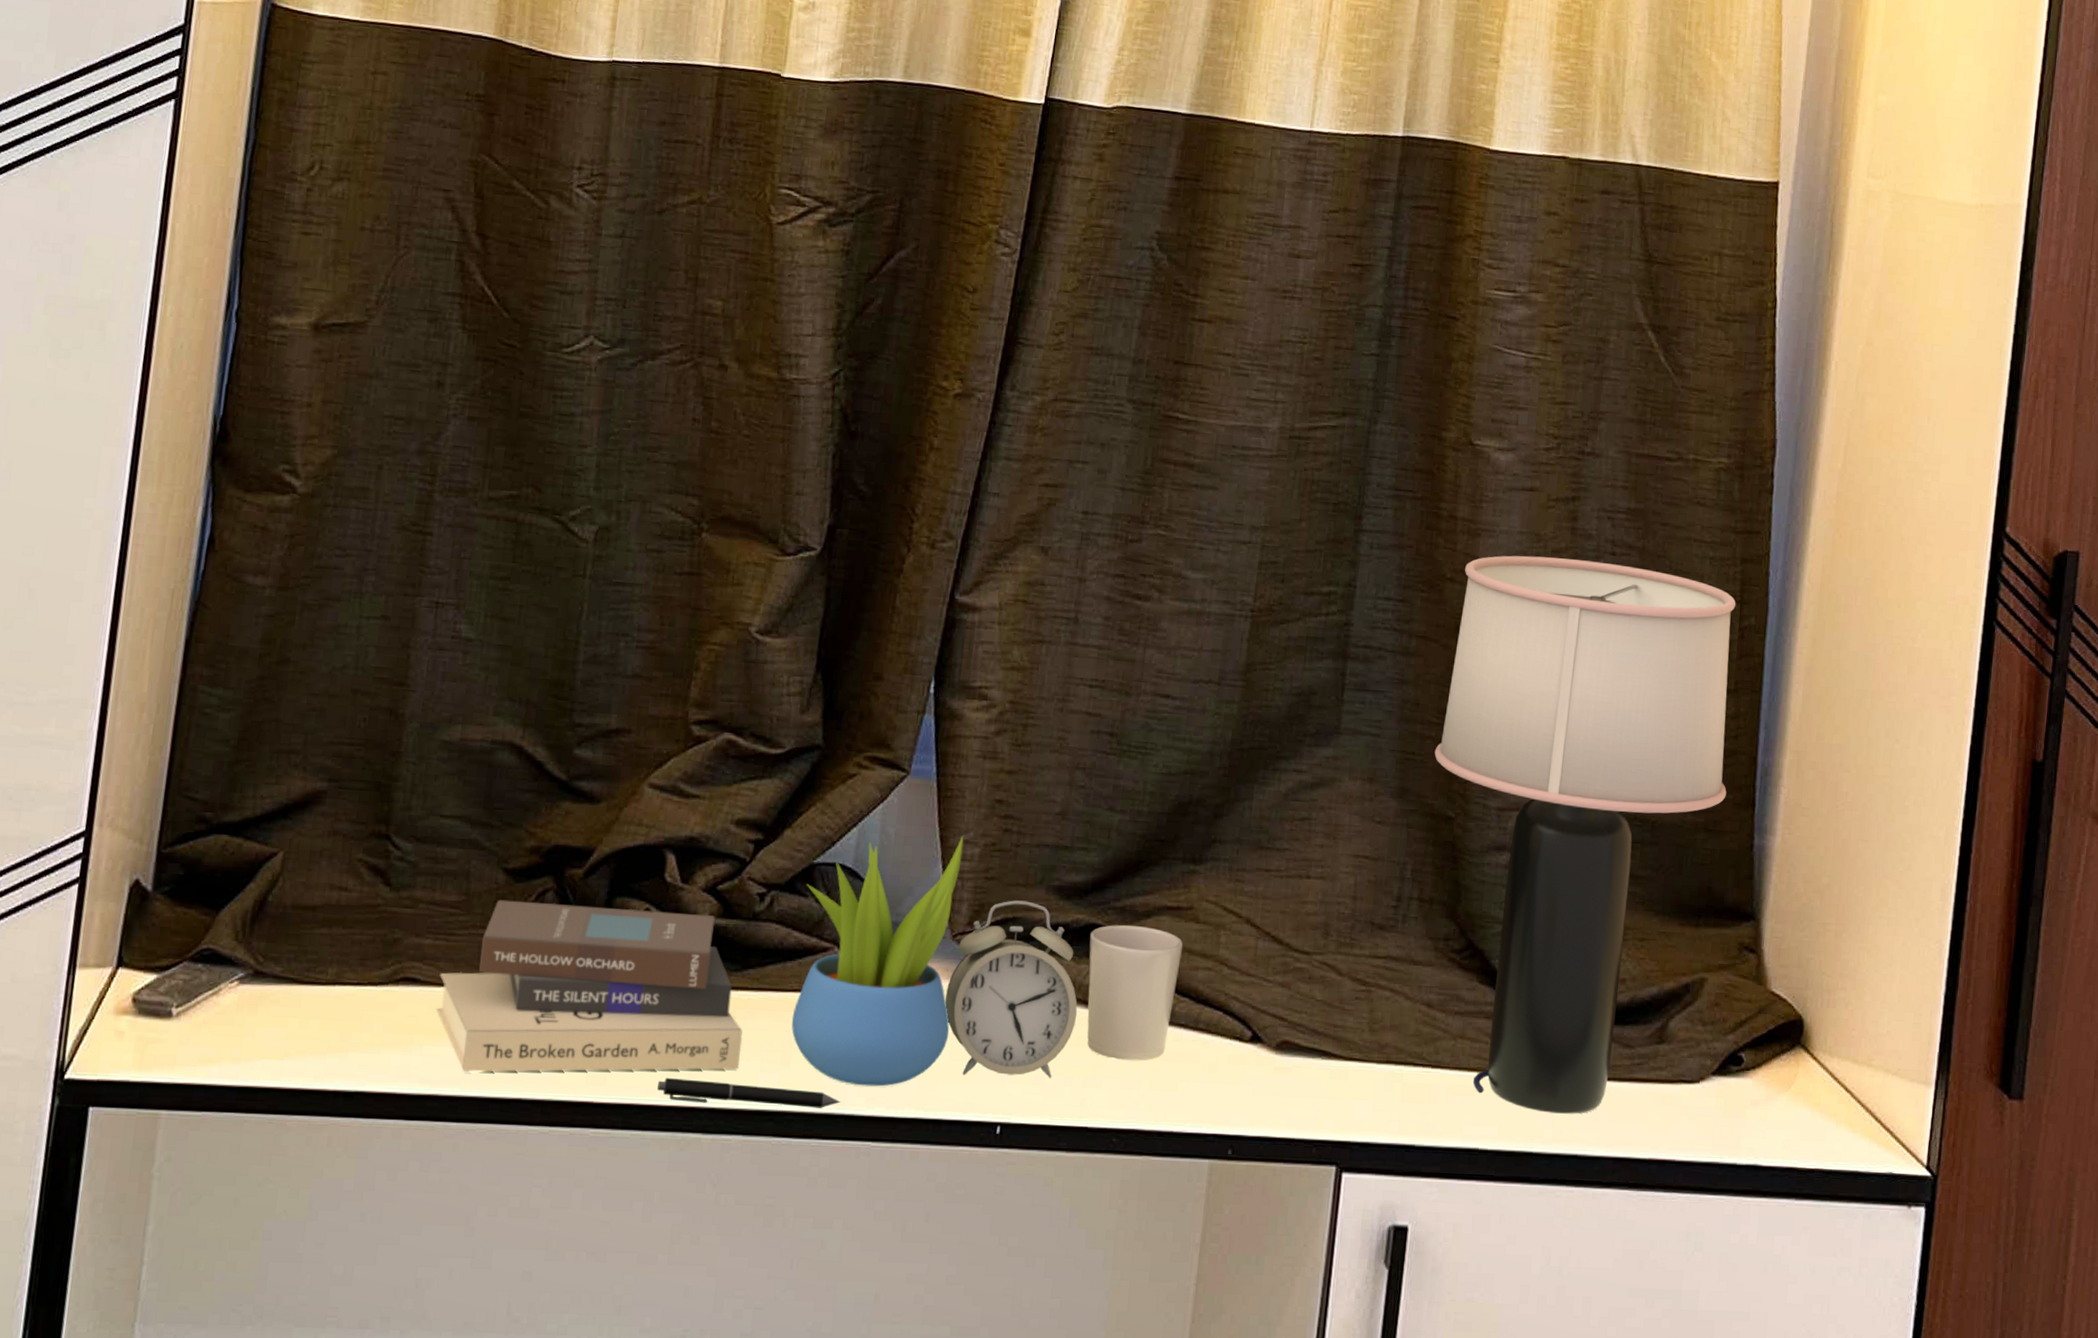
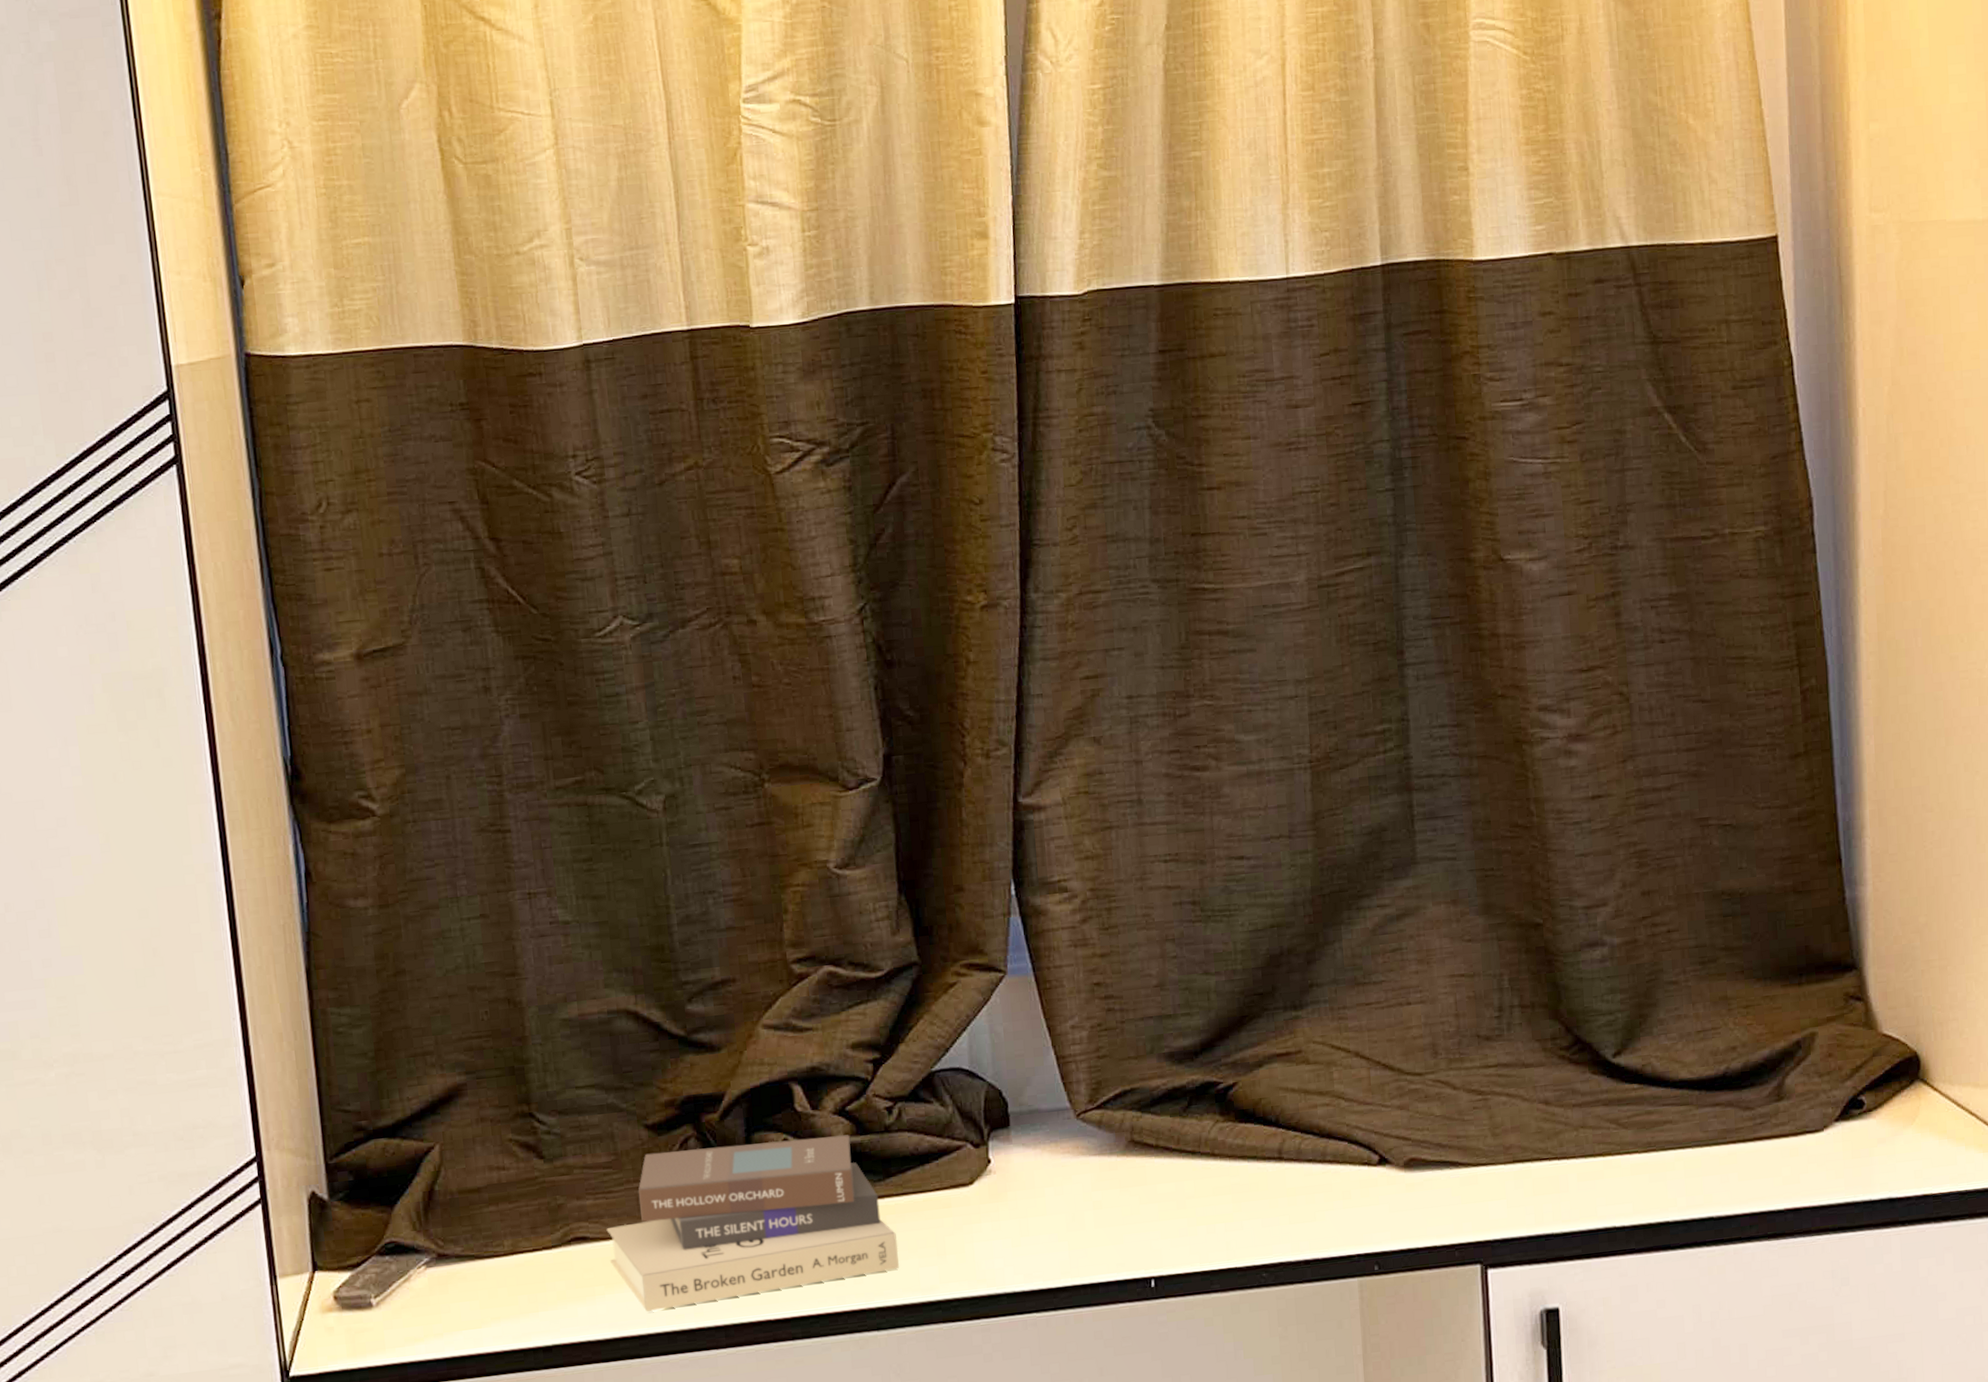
pen: present [656,1077,841,1108] -> none [826,1276,1001,1306]
succulent plant: present [791,835,964,1087] -> none [929,1022,1090,1265]
alarm clock: present [945,900,1078,1078] -> none [1080,1071,1208,1240]
mug: present [1087,924,1184,1061] -> none [1206,1075,1299,1202]
table lamp: present [1434,555,1736,1114] -> none [1513,650,1811,1183]

